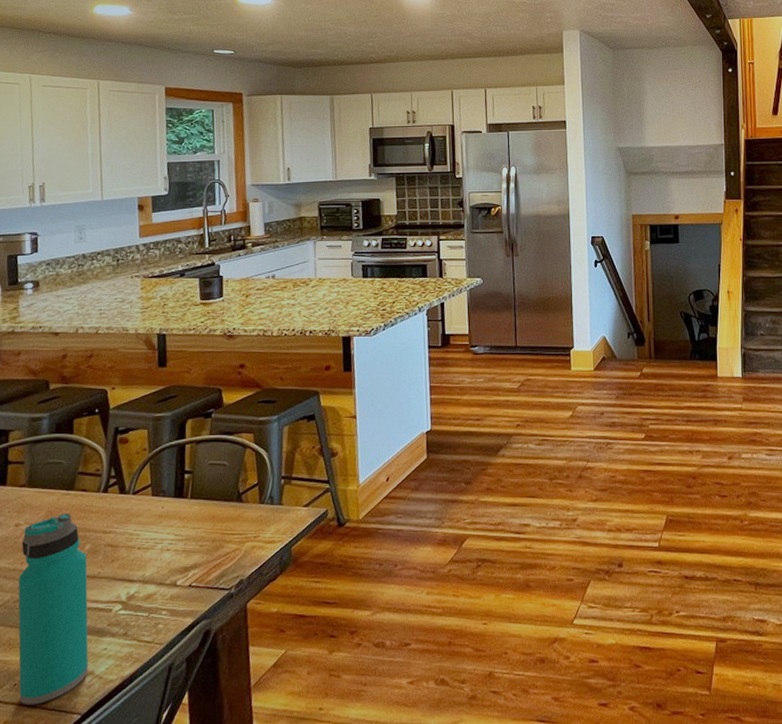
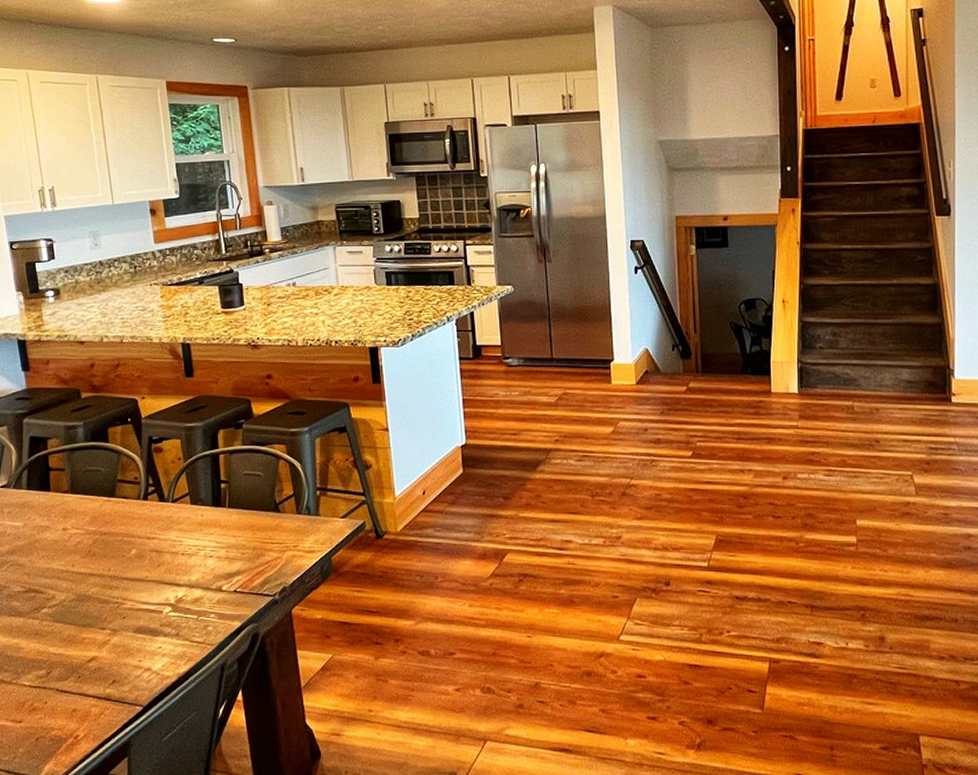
water bottle: present [18,513,89,705] -> none [70,518,145,696]

